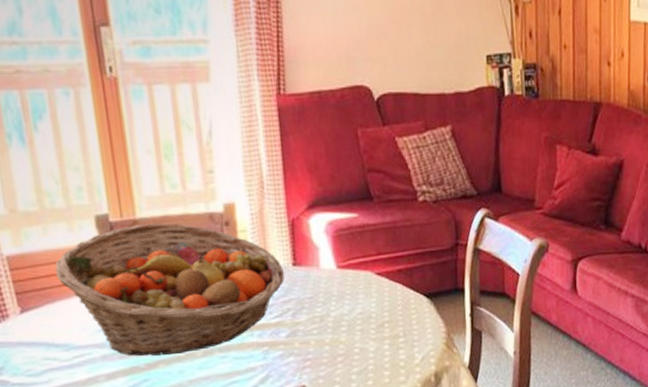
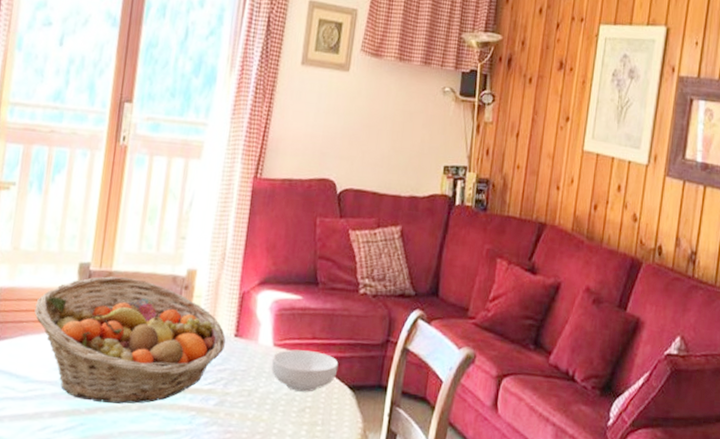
cereal bowl: none [338,266,410,309] -> present [271,349,339,392]

